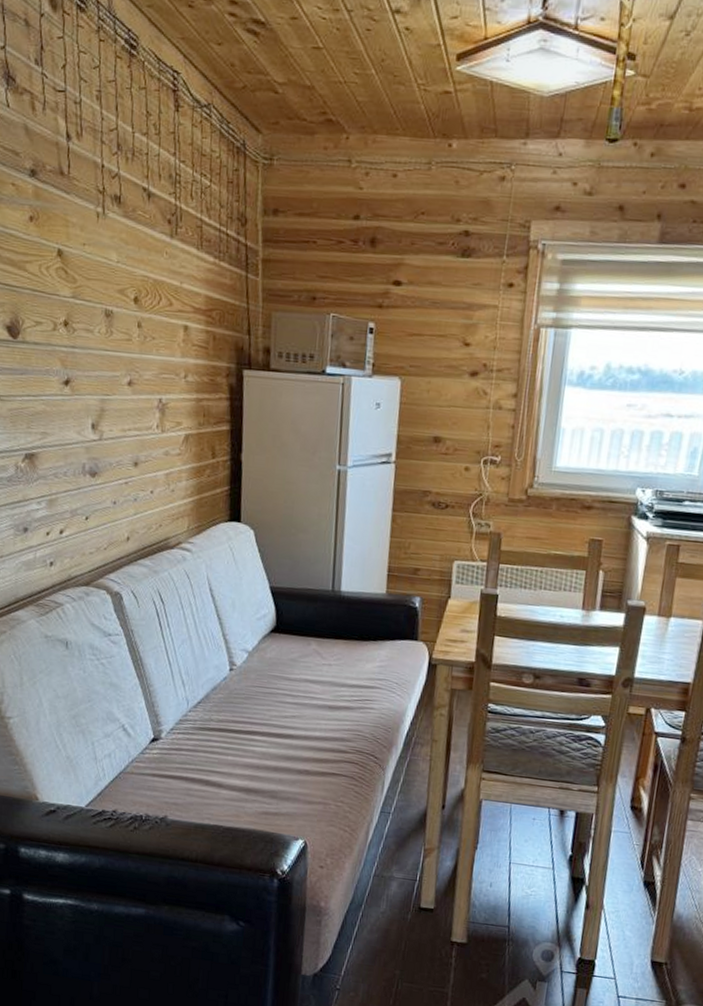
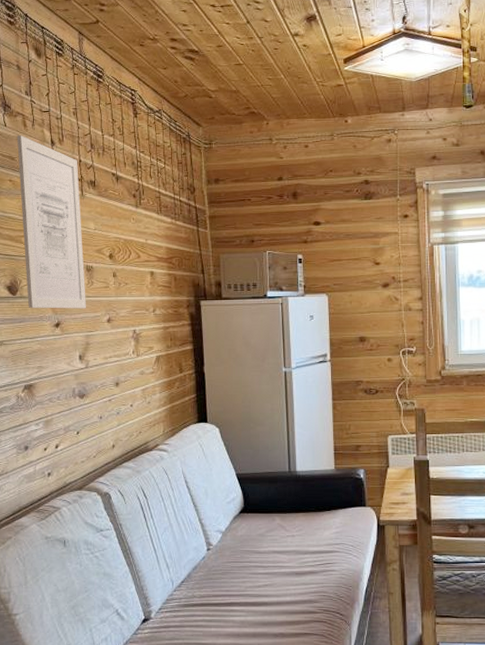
wall art: none [22,122,104,365] -> present [16,135,87,309]

